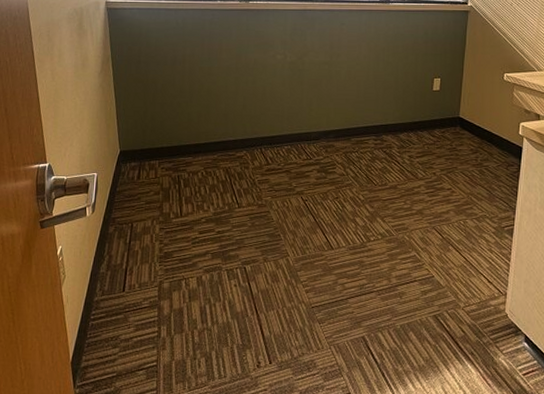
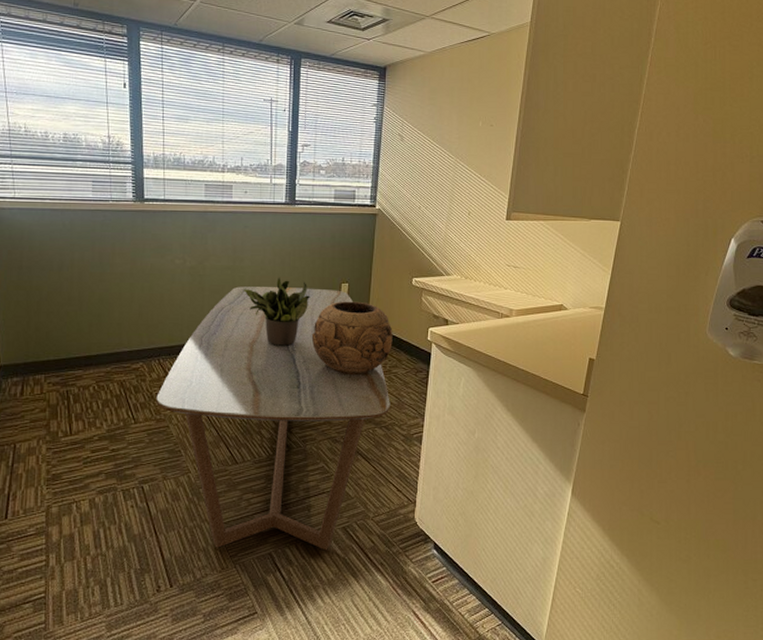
dining table: none [258,80,482,337] -> present [156,286,390,551]
potted plant: none [339,72,404,138] -> present [243,277,311,346]
decorative bowl: none [404,95,484,167] -> present [311,301,393,375]

